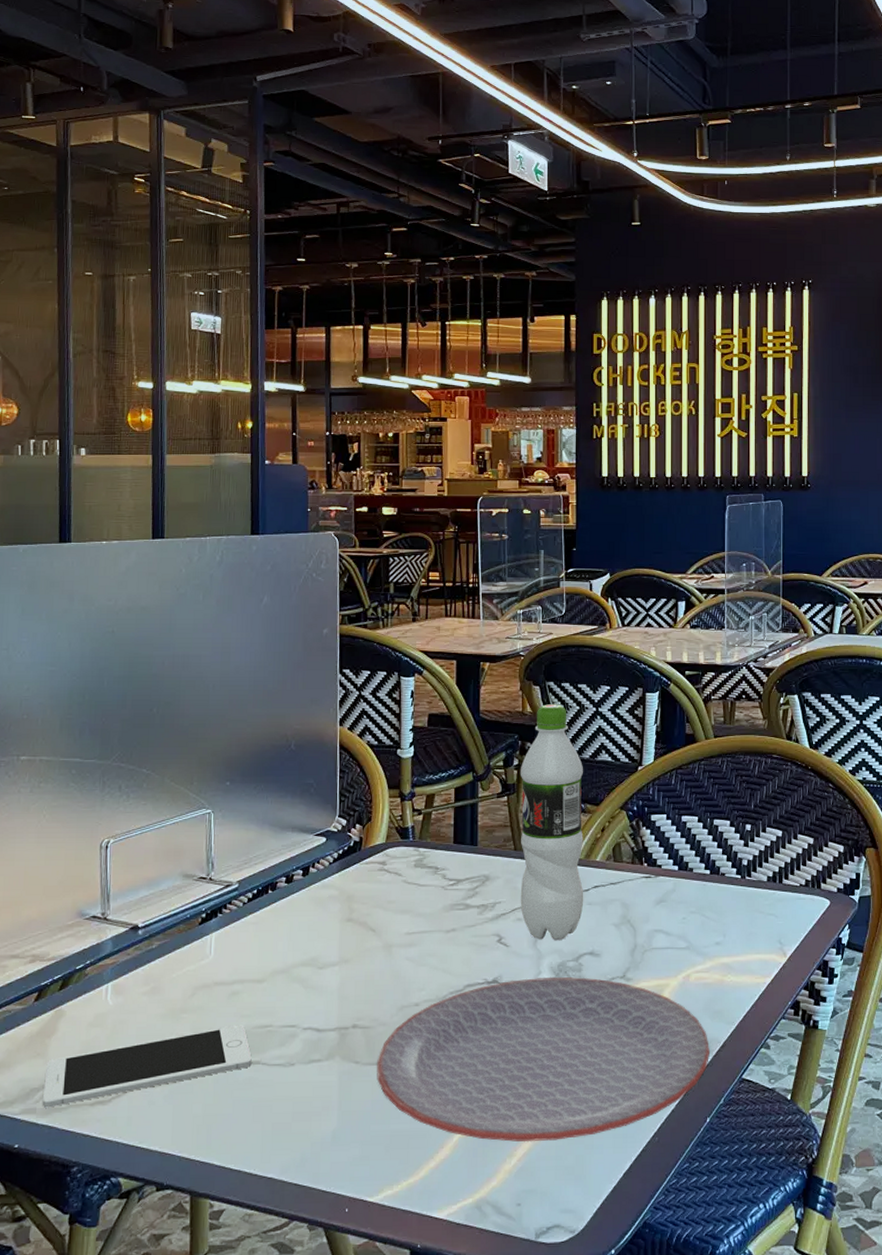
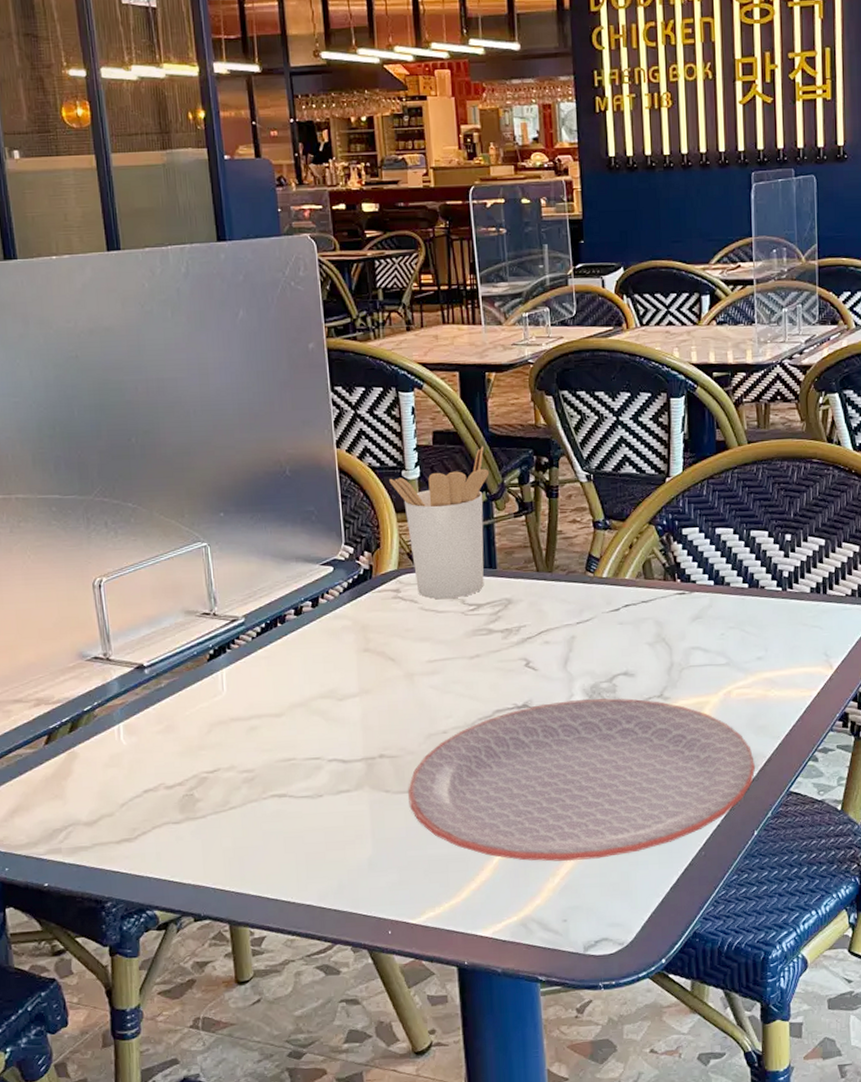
cell phone: present [42,1025,252,1108] -> none [66,759,278,847]
utensil holder: none [385,729,478,873] -> present [389,446,490,600]
pop: present [520,704,584,941] -> none [537,414,615,663]

